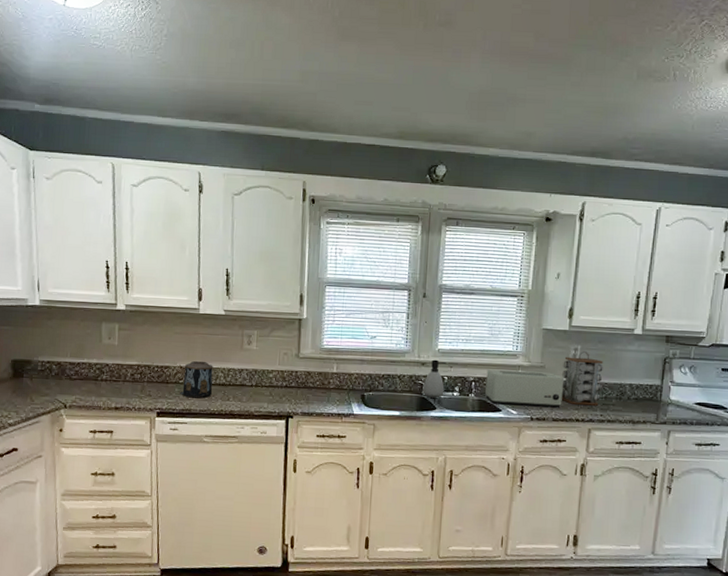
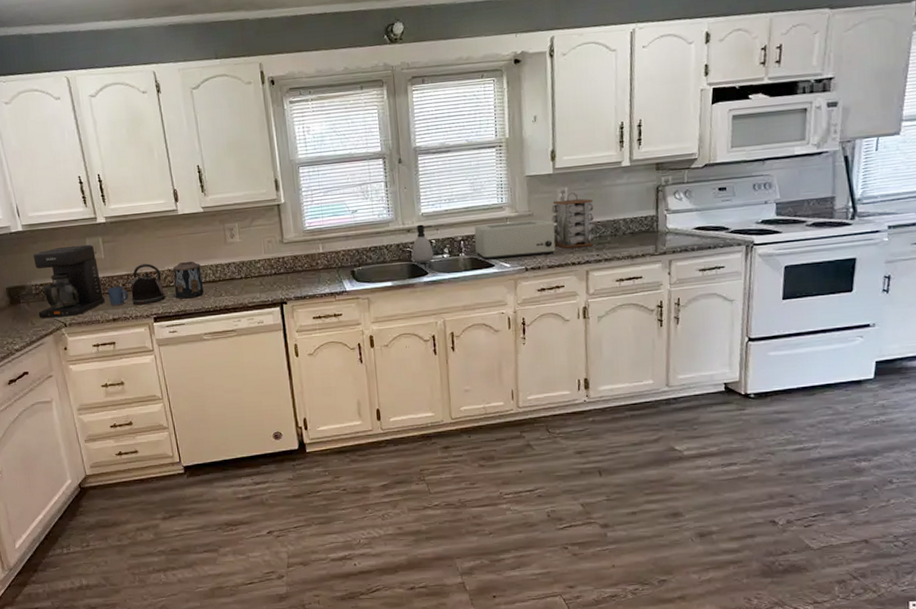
coffee maker: none [39,328,111,398] -> present [33,244,105,318]
mug: none [114,375,135,395] -> present [107,286,128,306]
kettle: none [138,356,173,398] -> present [129,263,166,305]

